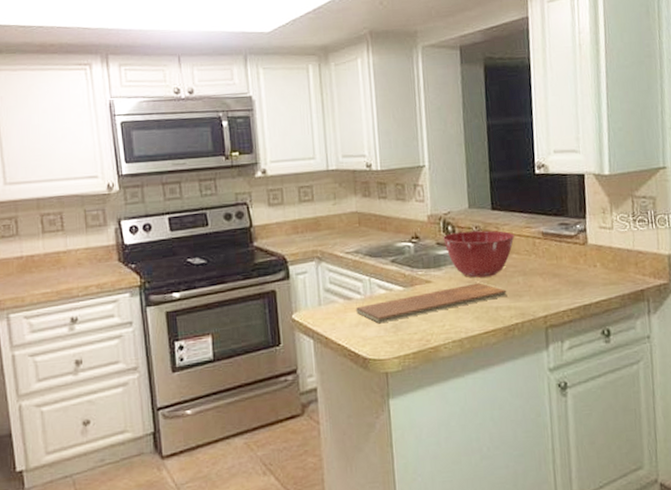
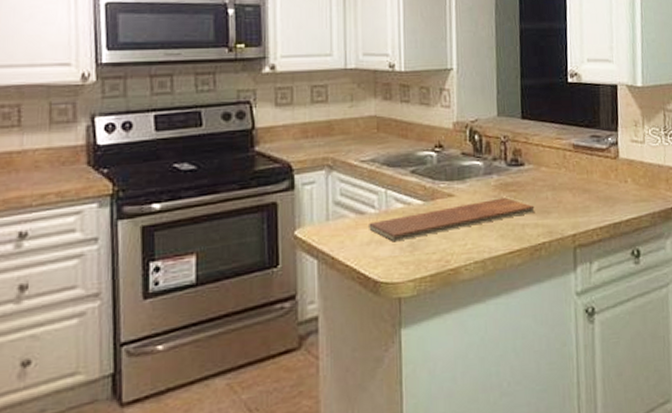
mixing bowl: present [443,230,515,278] -> none [469,140,545,192]

